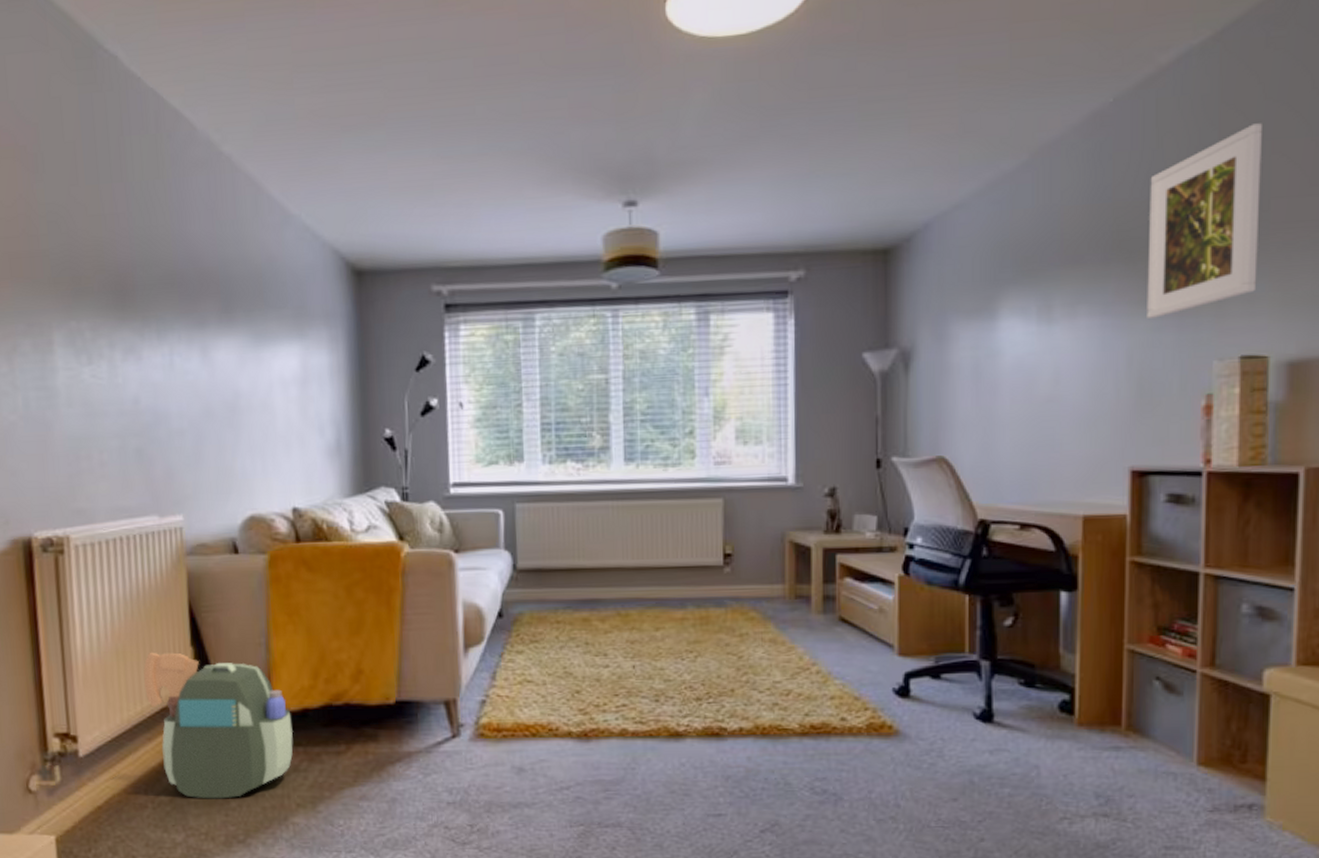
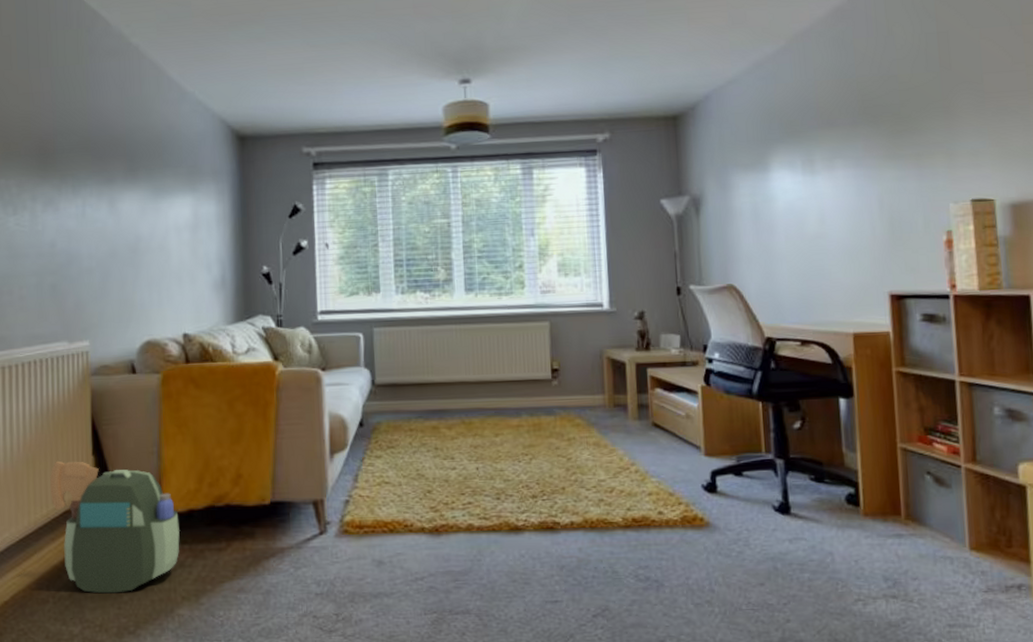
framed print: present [1147,123,1262,318] -> none [884,15,979,170]

